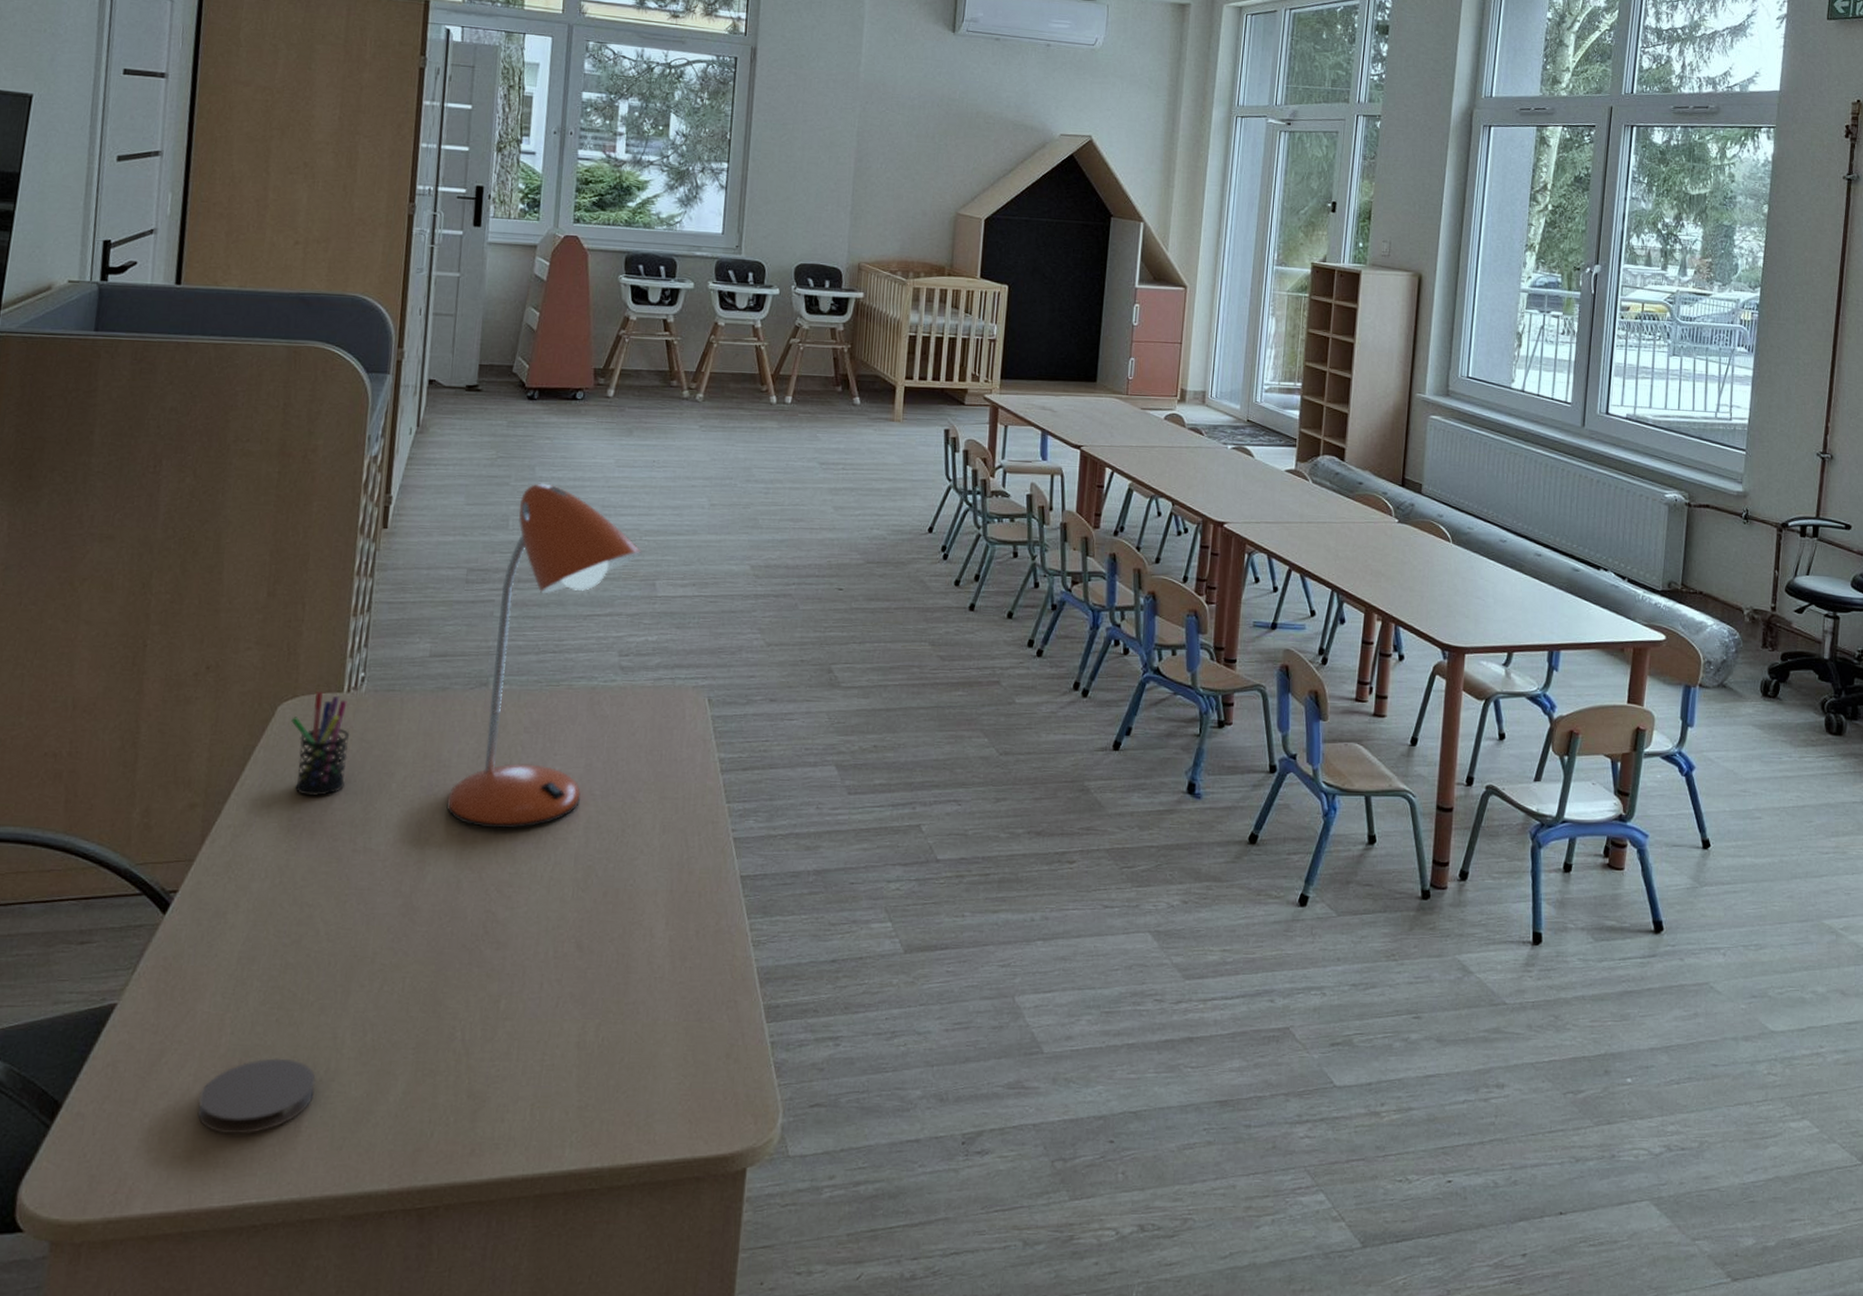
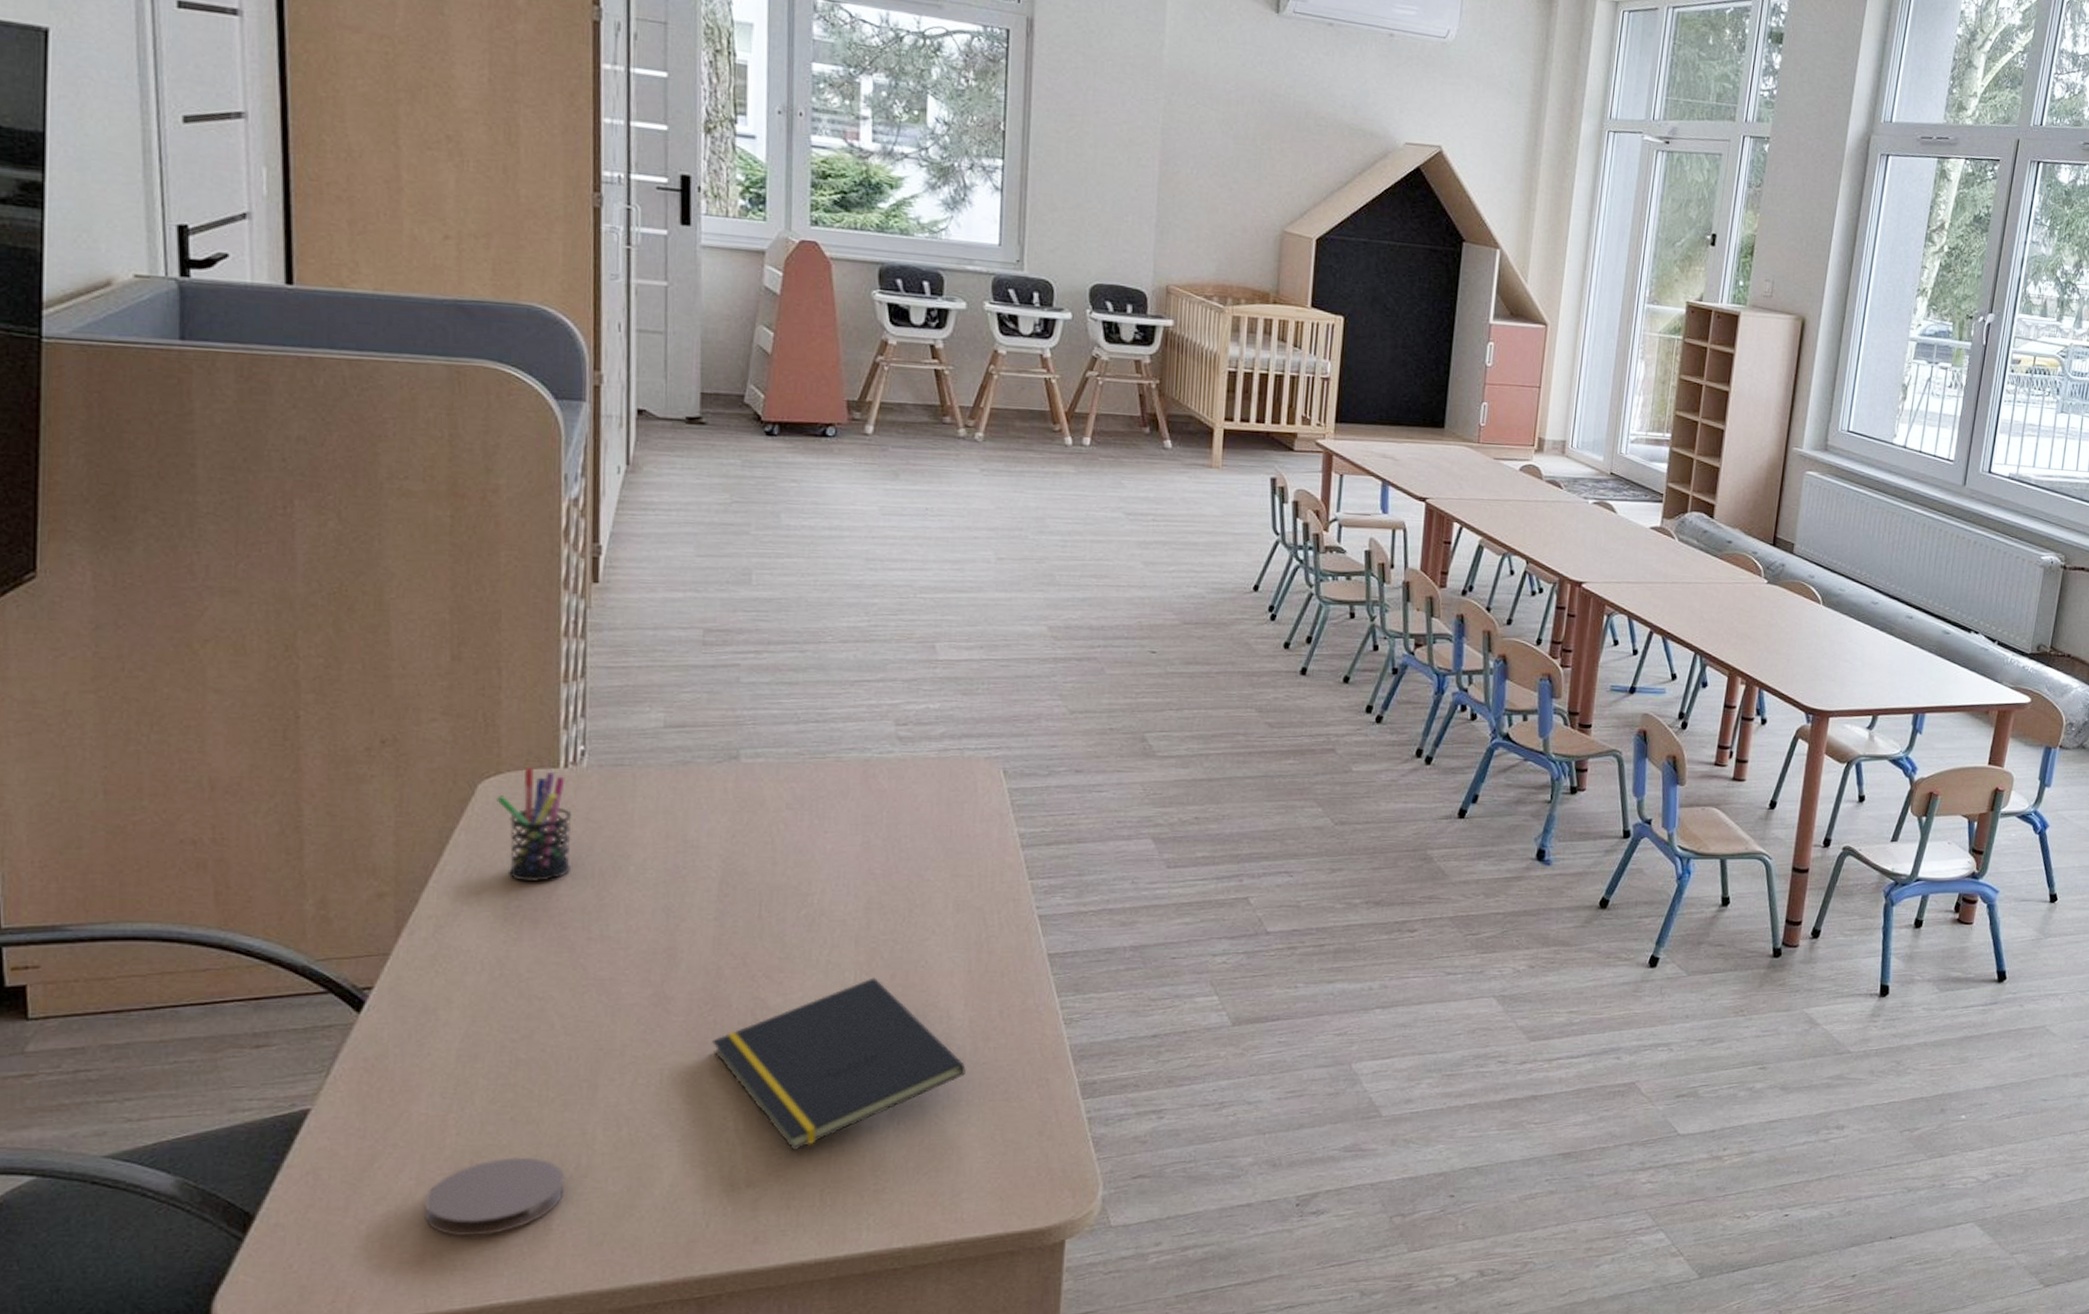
desk lamp: present [446,483,642,829] -> none [698,532,918,912]
notepad: none [448,894,664,1064] -> present [712,977,966,1151]

